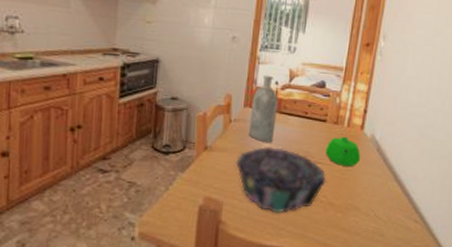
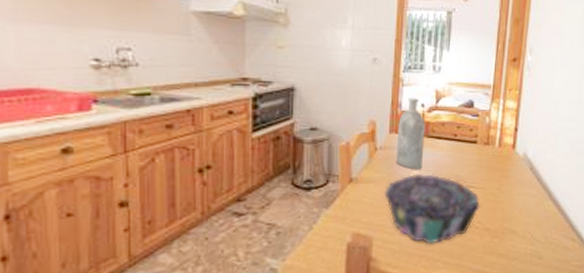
teapot: present [325,136,361,166] -> none [477,157,514,188]

